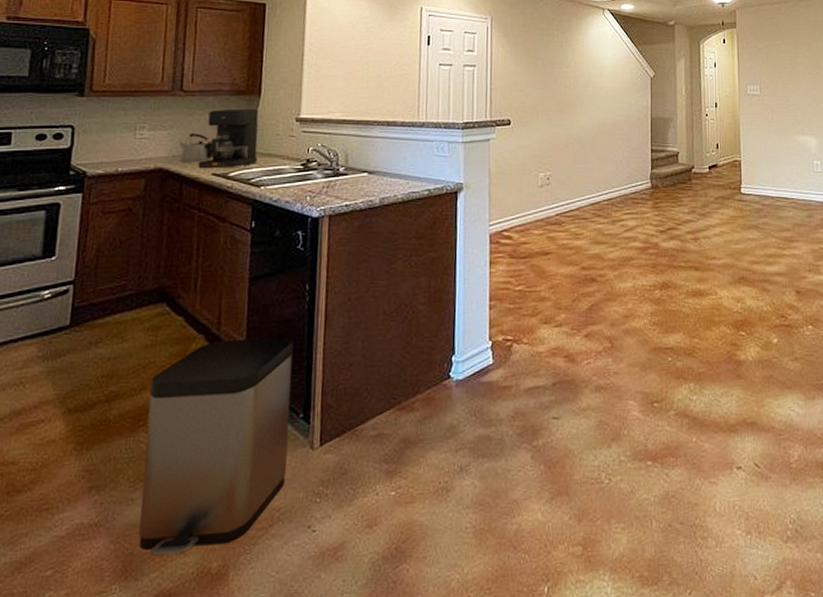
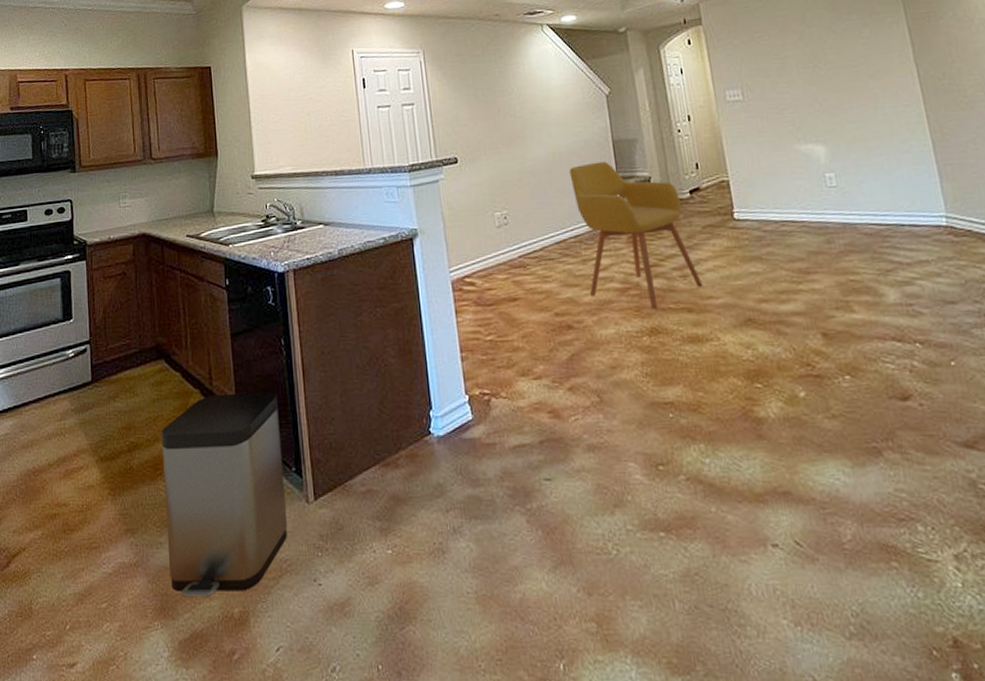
kettle: present [179,133,213,163] -> none [156,198,185,227]
coffee maker: present [198,108,259,169] -> none [174,169,223,232]
armchair: none [611,135,710,267] -> present [569,161,704,310]

